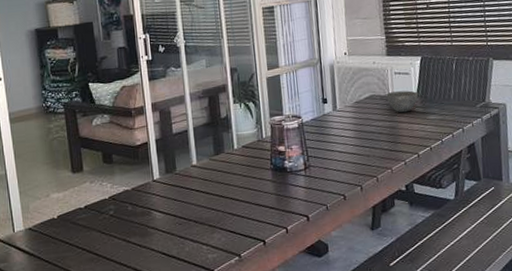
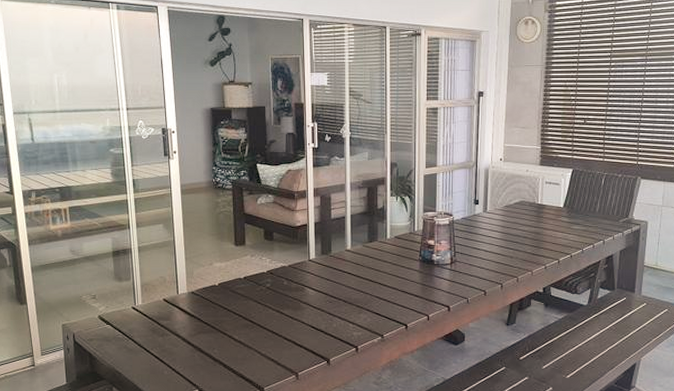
bowl: present [386,90,419,113] -> none [535,200,566,220]

